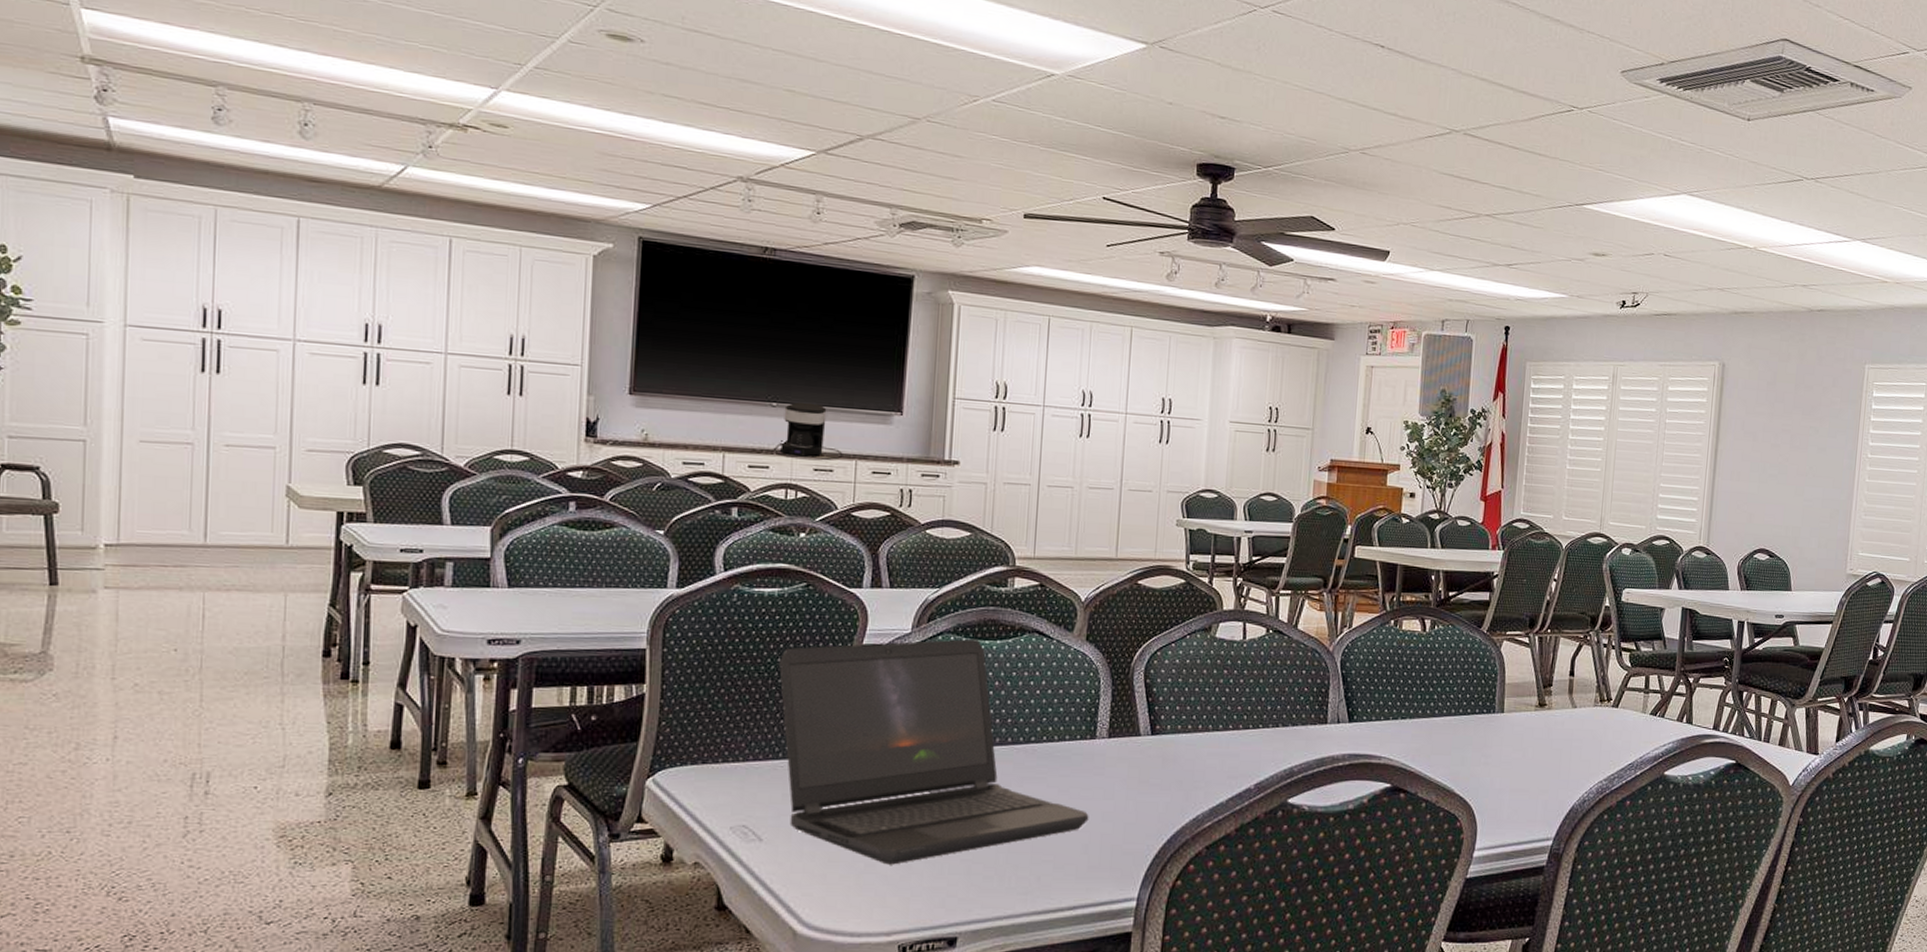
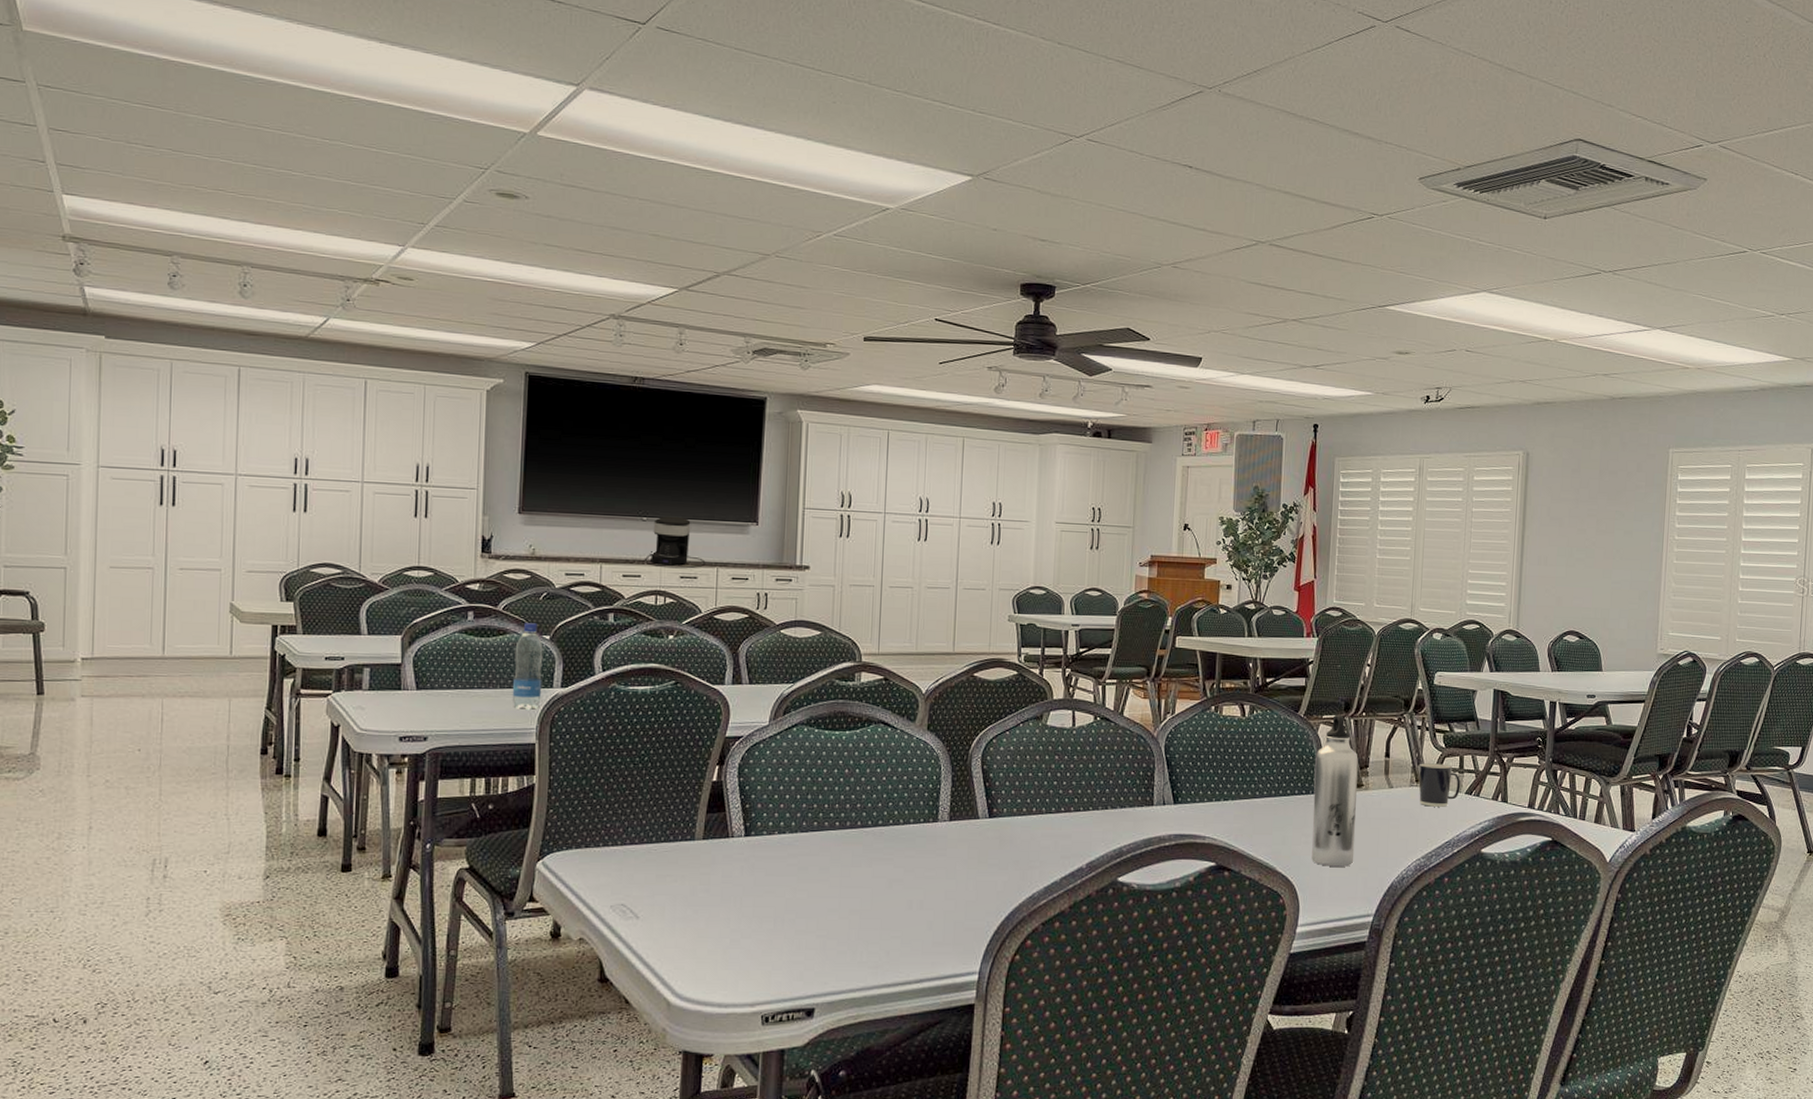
bottle: none [619,516,657,613] -> present [512,623,543,711]
laptop computer: present [779,638,1089,865] -> none [652,729,933,940]
water bottle: none [1491,630,1542,789] -> present [1311,714,1358,867]
mug: none [1603,682,1646,728] -> present [1418,763,1461,807]

